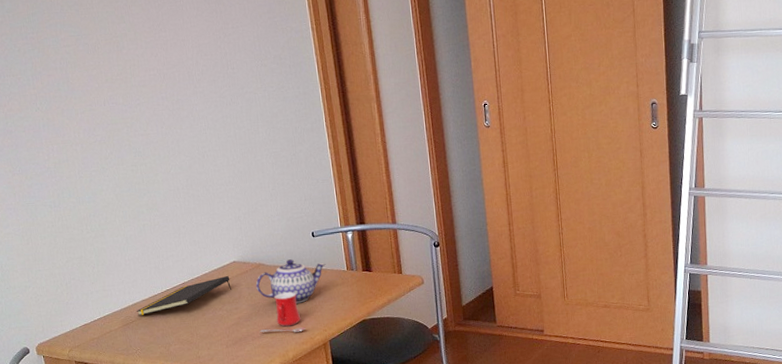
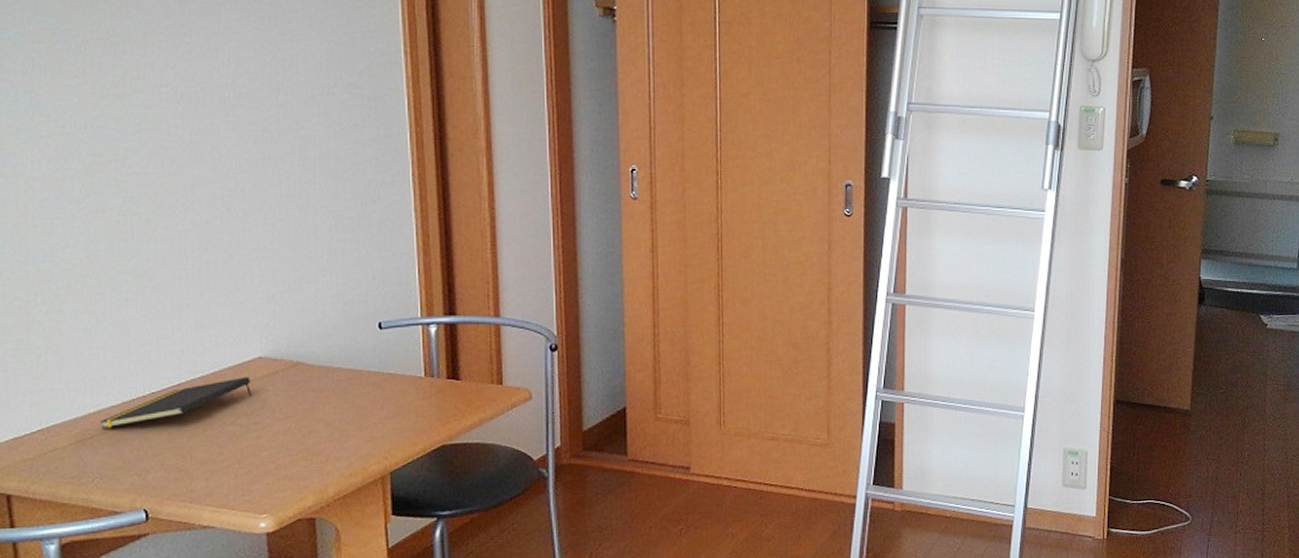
teapot: present [255,259,326,304] -> none [288,358,395,420]
mug: present [260,292,306,333] -> none [288,404,357,460]

